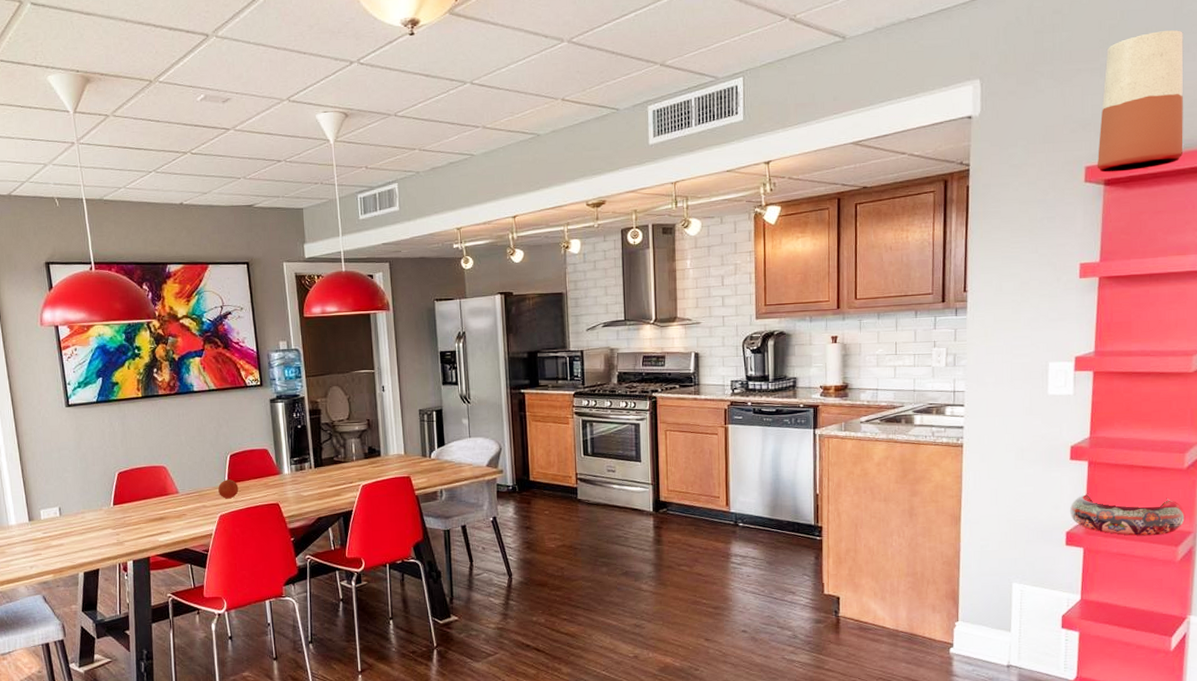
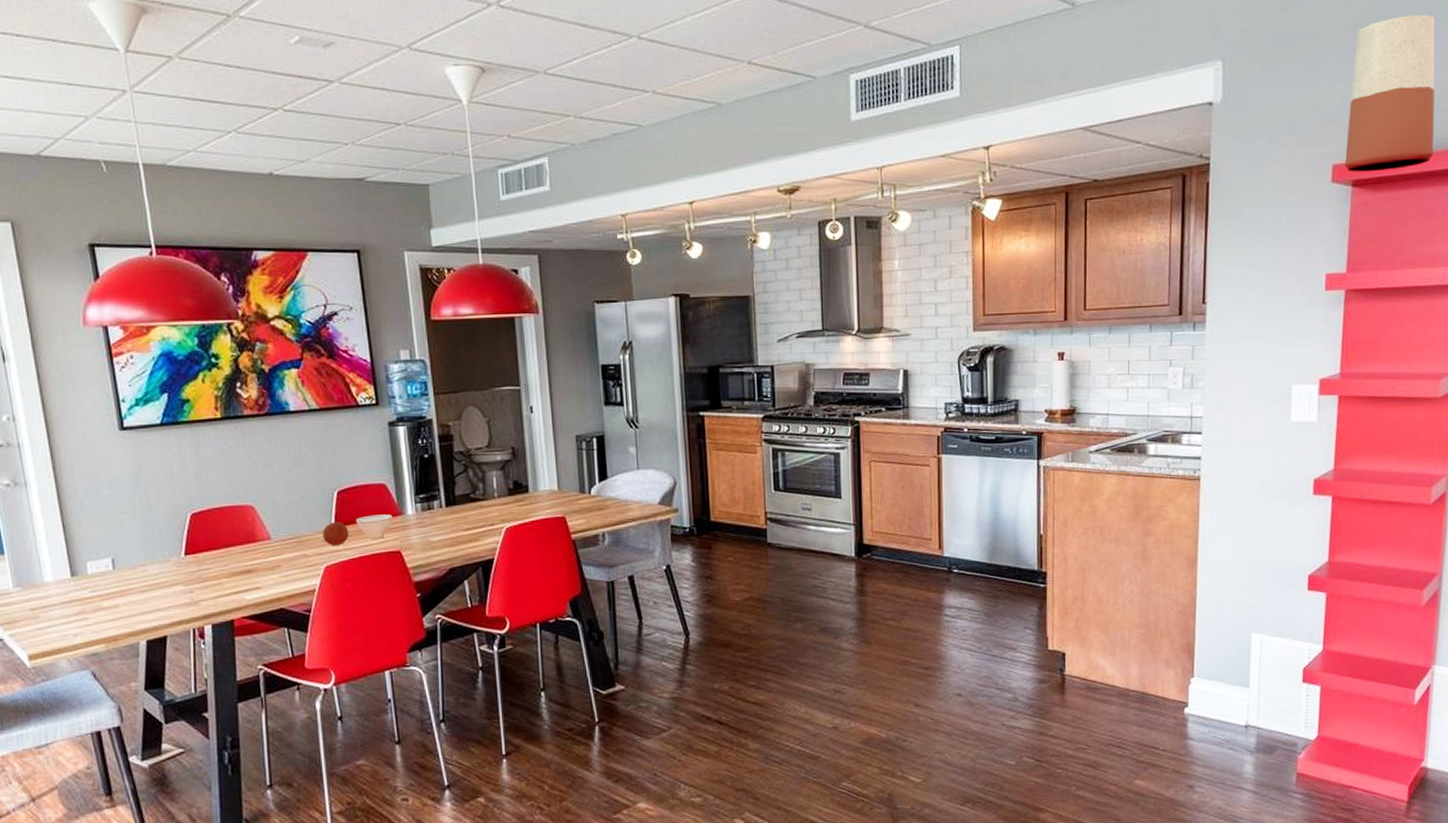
bowl: none [243,473,273,494] -> present [355,514,393,539]
decorative bowl: present [1069,494,1186,536] -> none [1312,533,1431,579]

